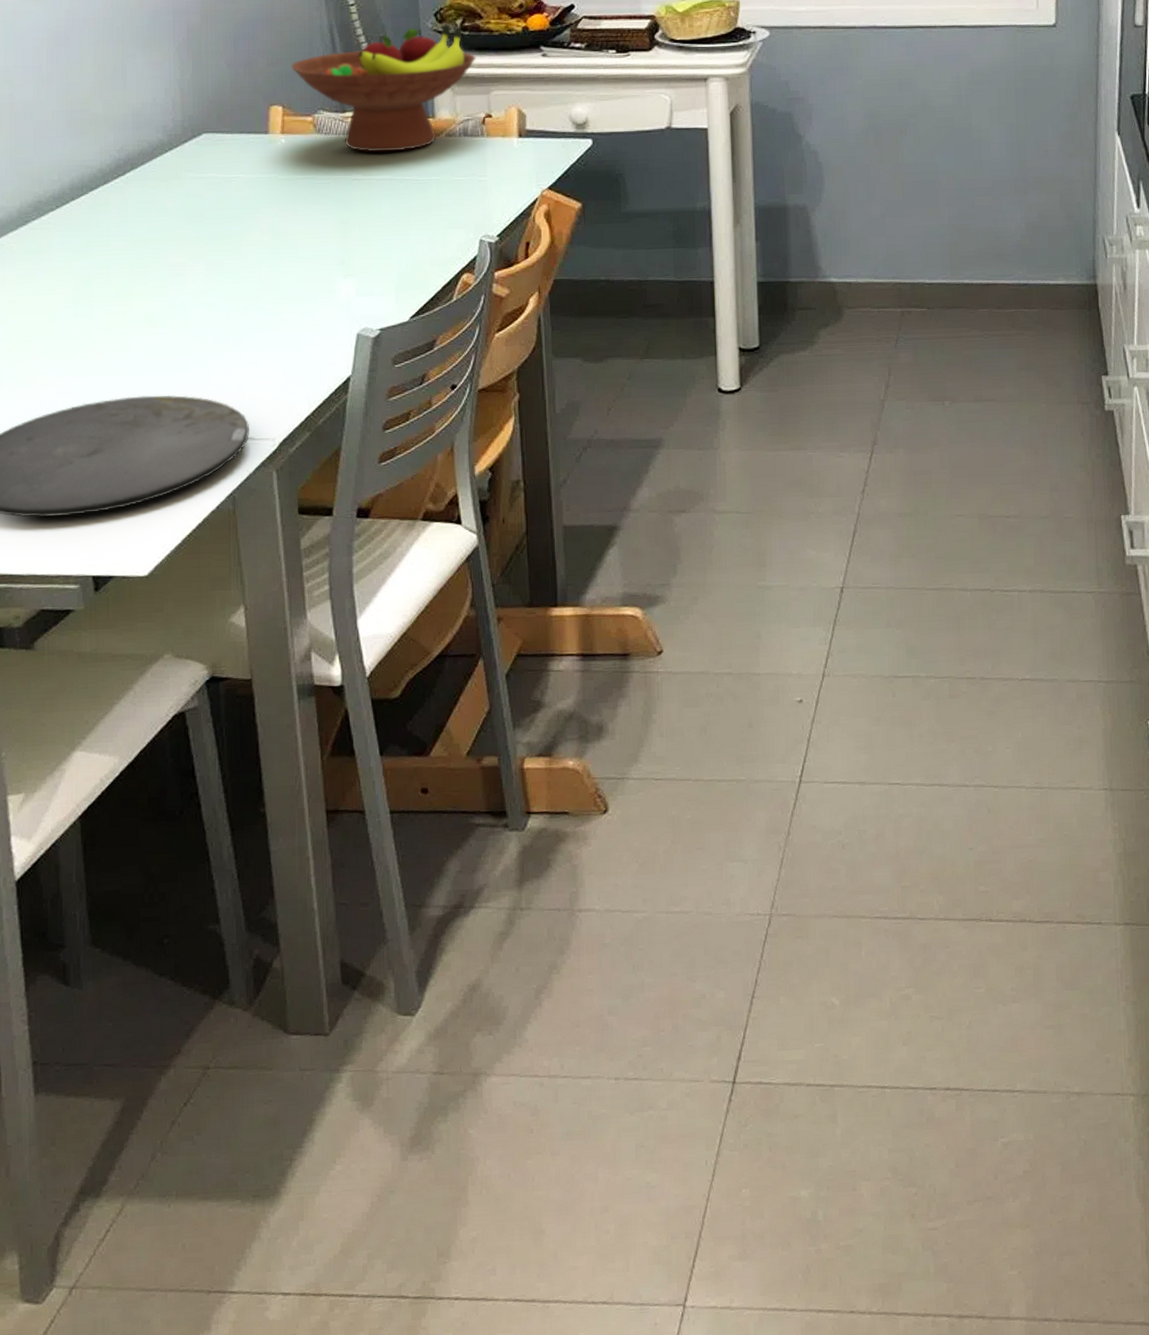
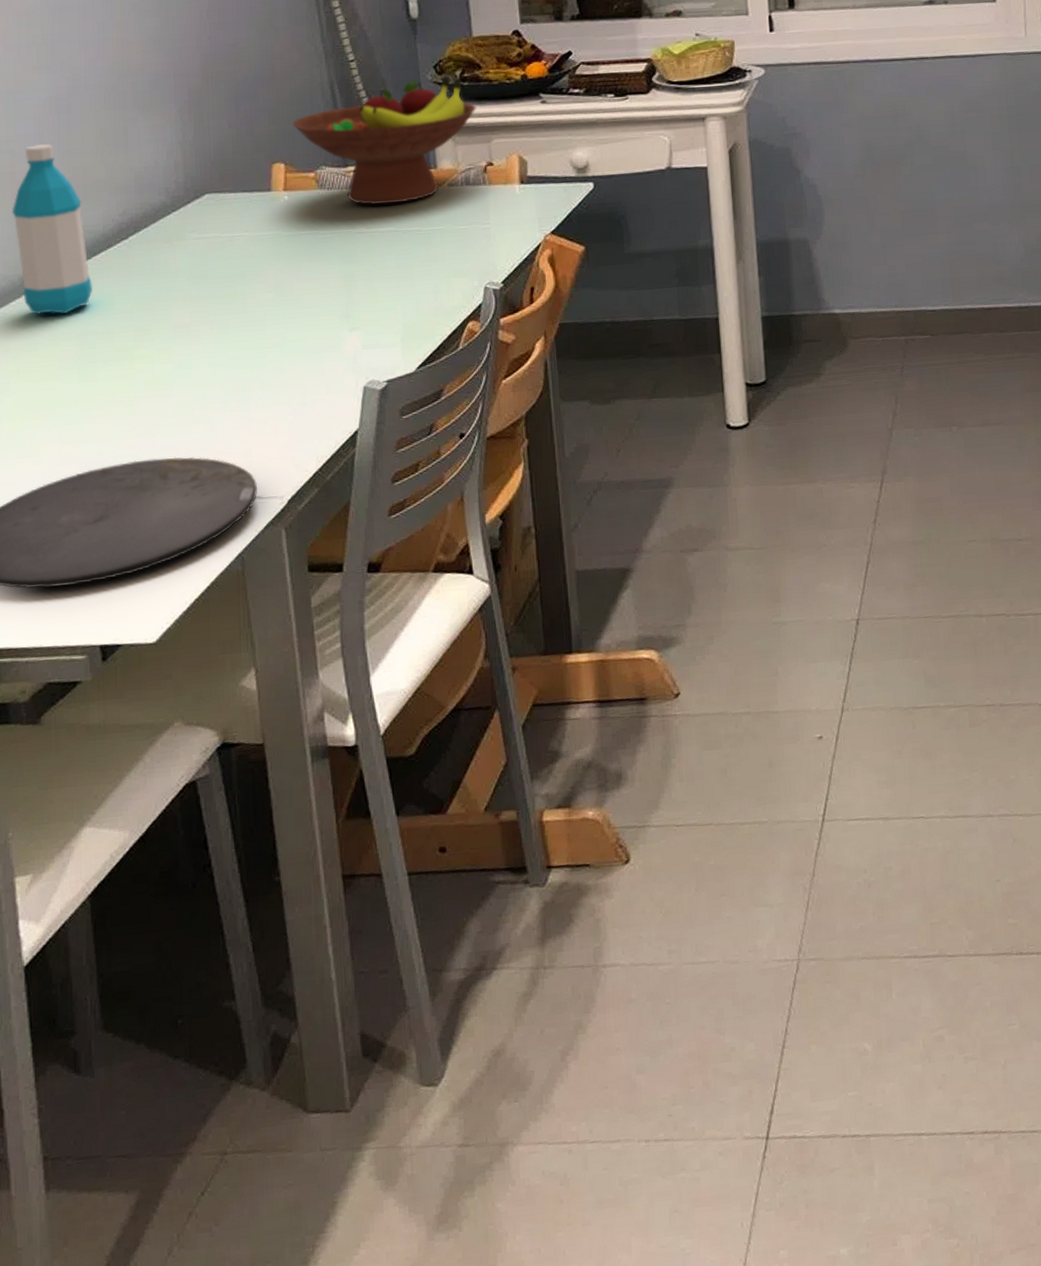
water bottle: none [10,75,90,247] -> present [12,144,93,315]

